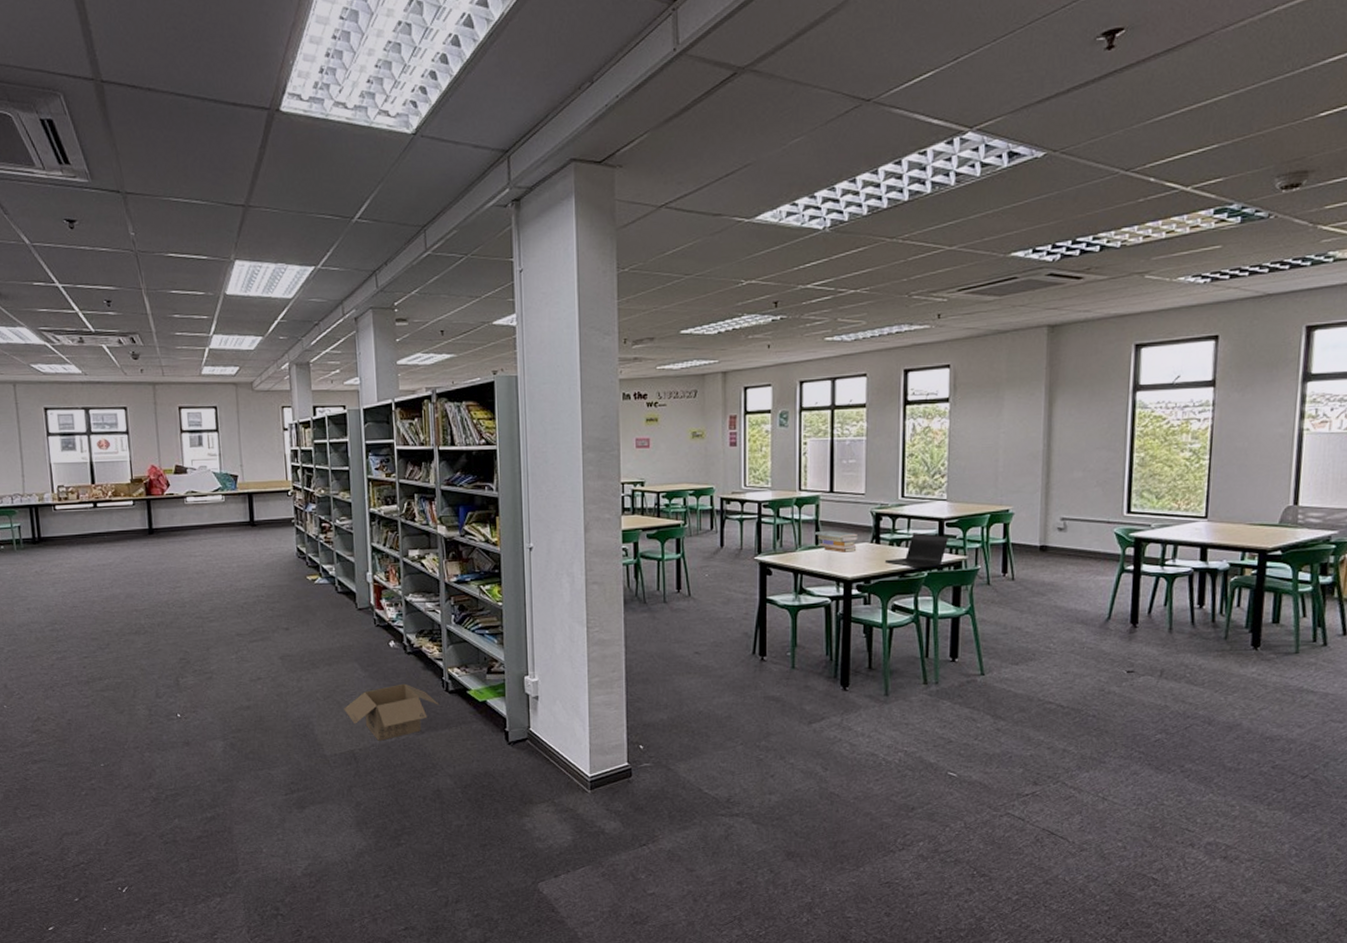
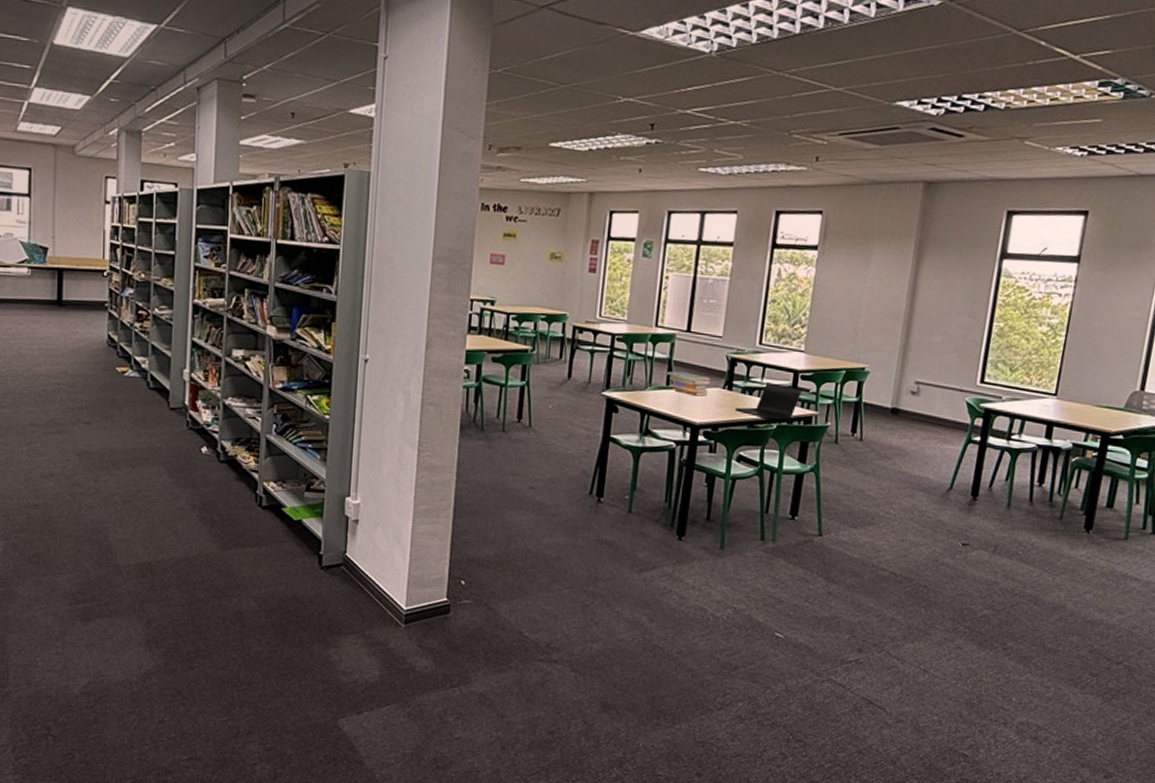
cardboard box: present [344,683,440,741] -> none [144,494,251,554]

